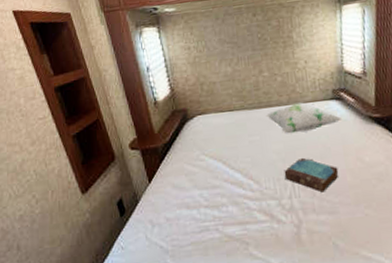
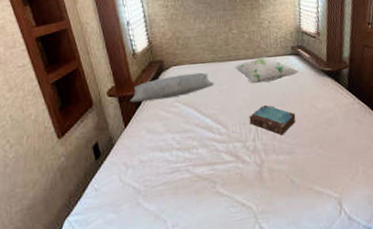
pillow: none [153,121,244,156] -> present [130,72,214,103]

